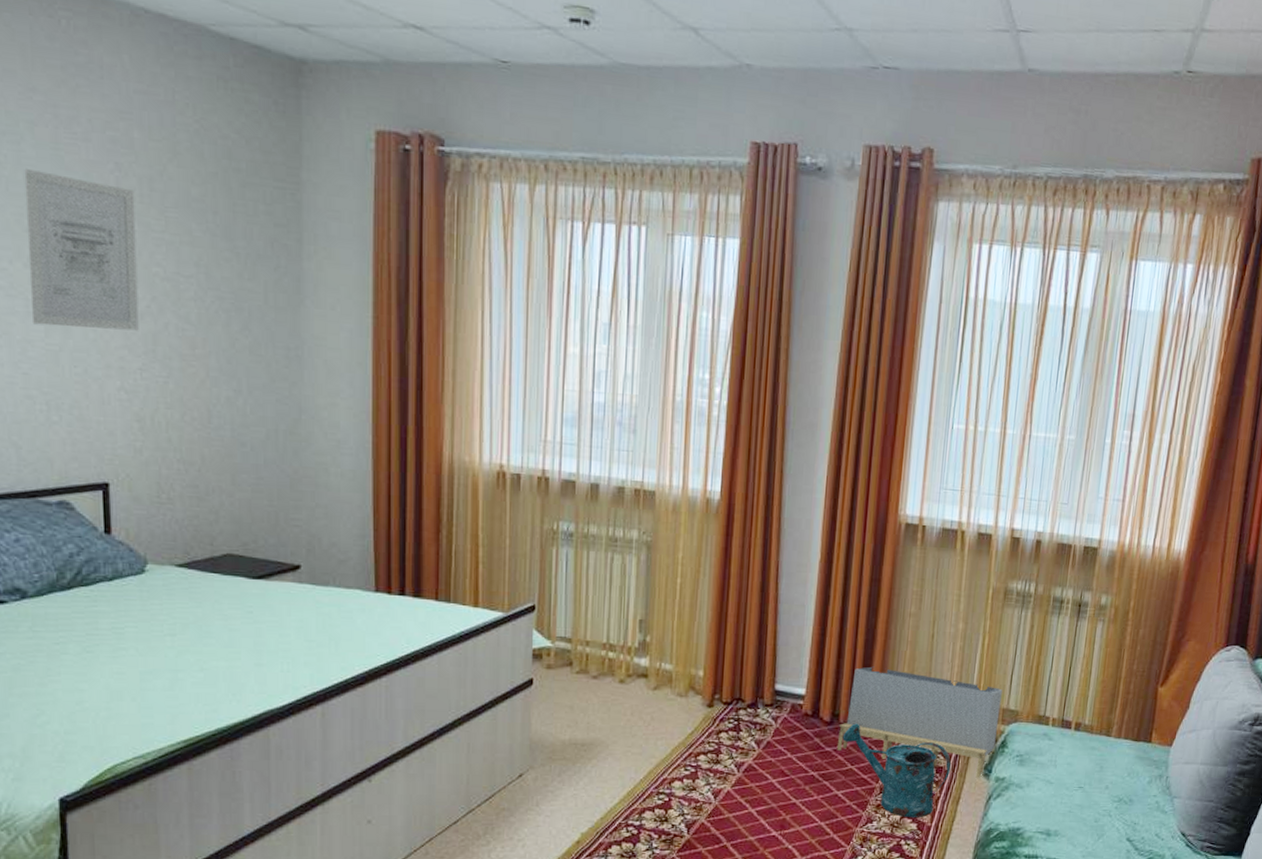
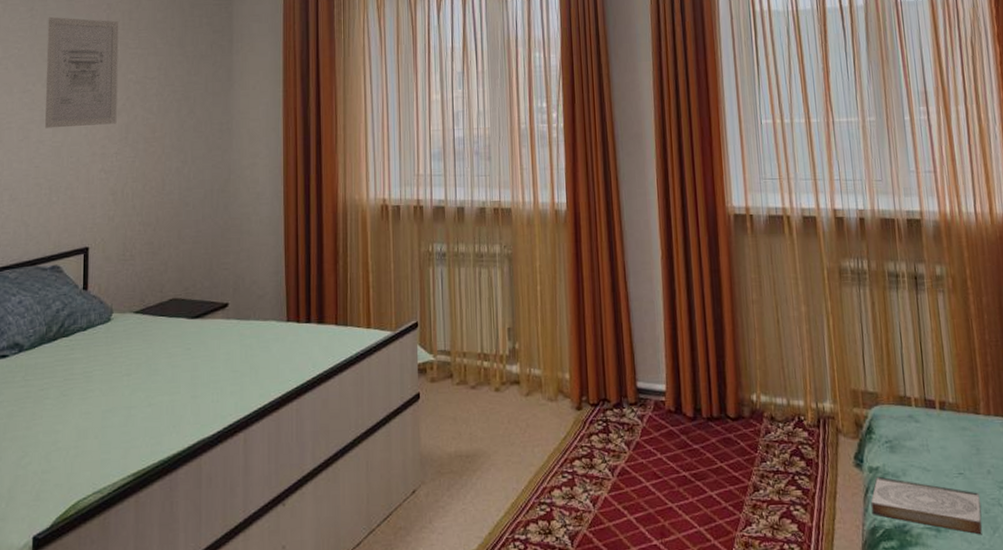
storage bin: present [836,666,1002,778] -> none [703,357,862,469]
watering can: present [842,723,951,817] -> none [707,417,821,517]
book: none [990,786,1093,840] -> present [870,476,982,535]

